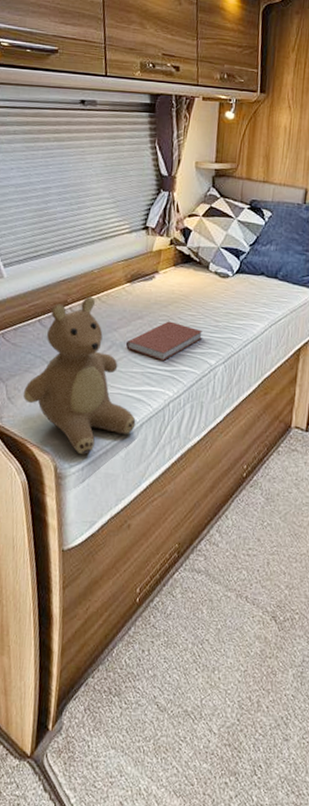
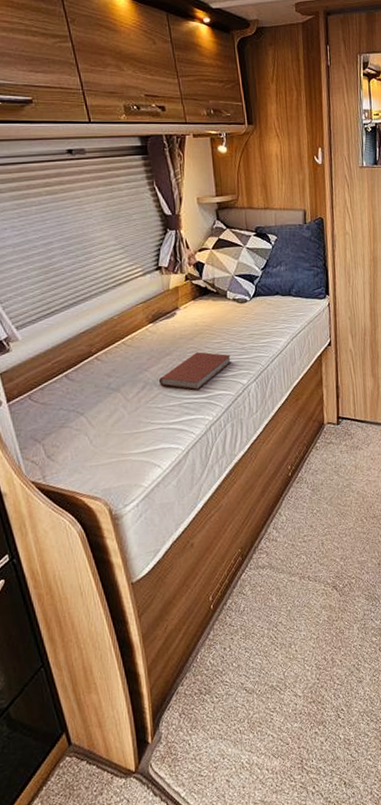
teddy bear: present [22,296,136,455] -> none [62,343,182,493]

